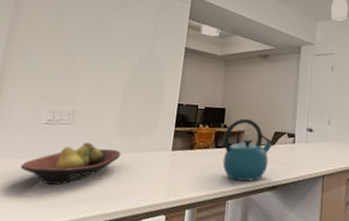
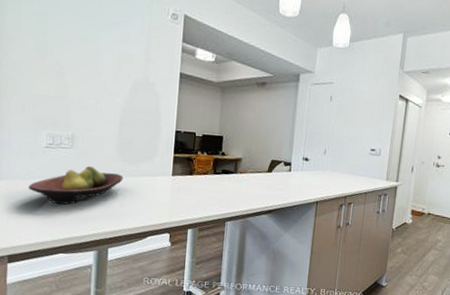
kettle: present [222,118,275,181] -> none [221,146,272,205]

